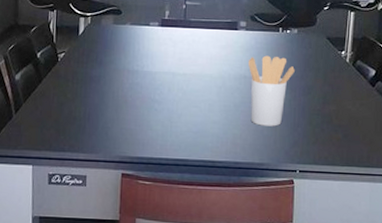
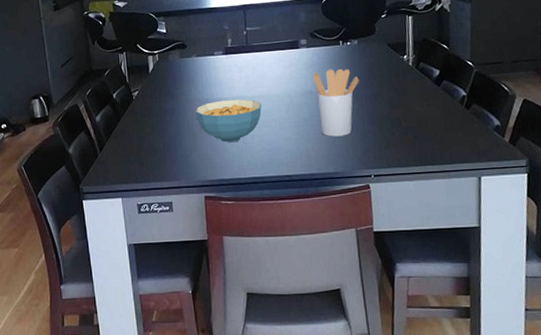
cereal bowl: none [122,73,193,119] -> present [195,99,262,142]

